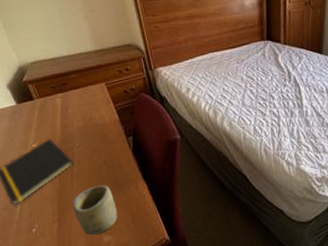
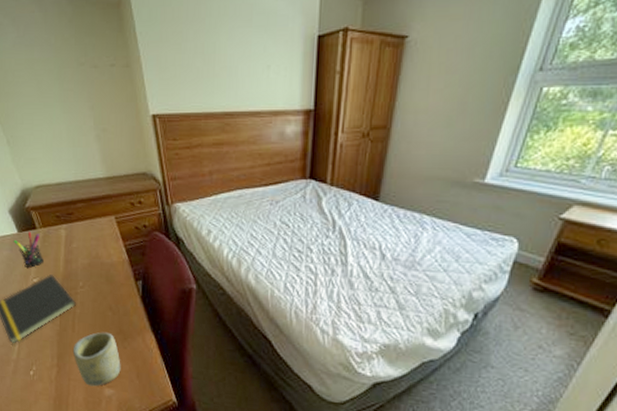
pen holder: none [12,103,42,135] -> present [13,232,44,268]

